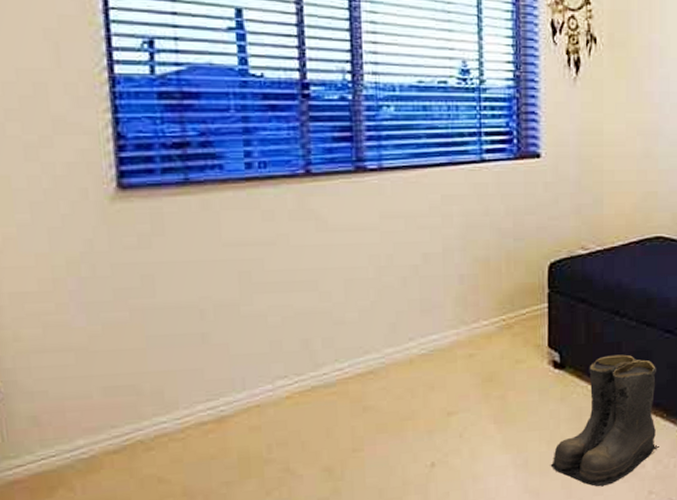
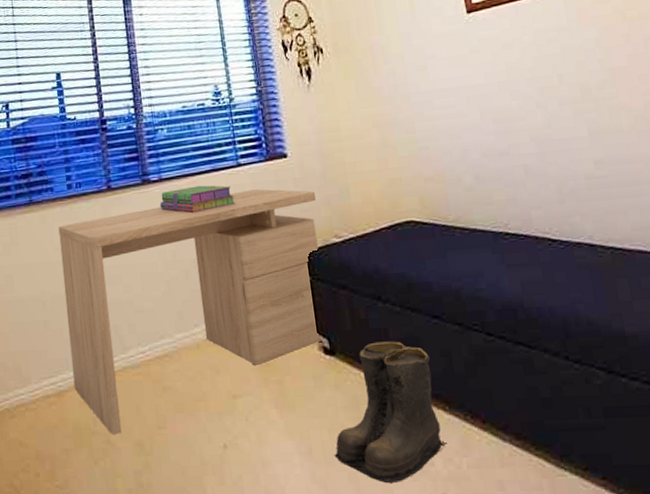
desk: none [229,191,566,462] -> present [58,189,321,435]
stack of books: none [377,180,474,211] -> present [159,185,236,213]

